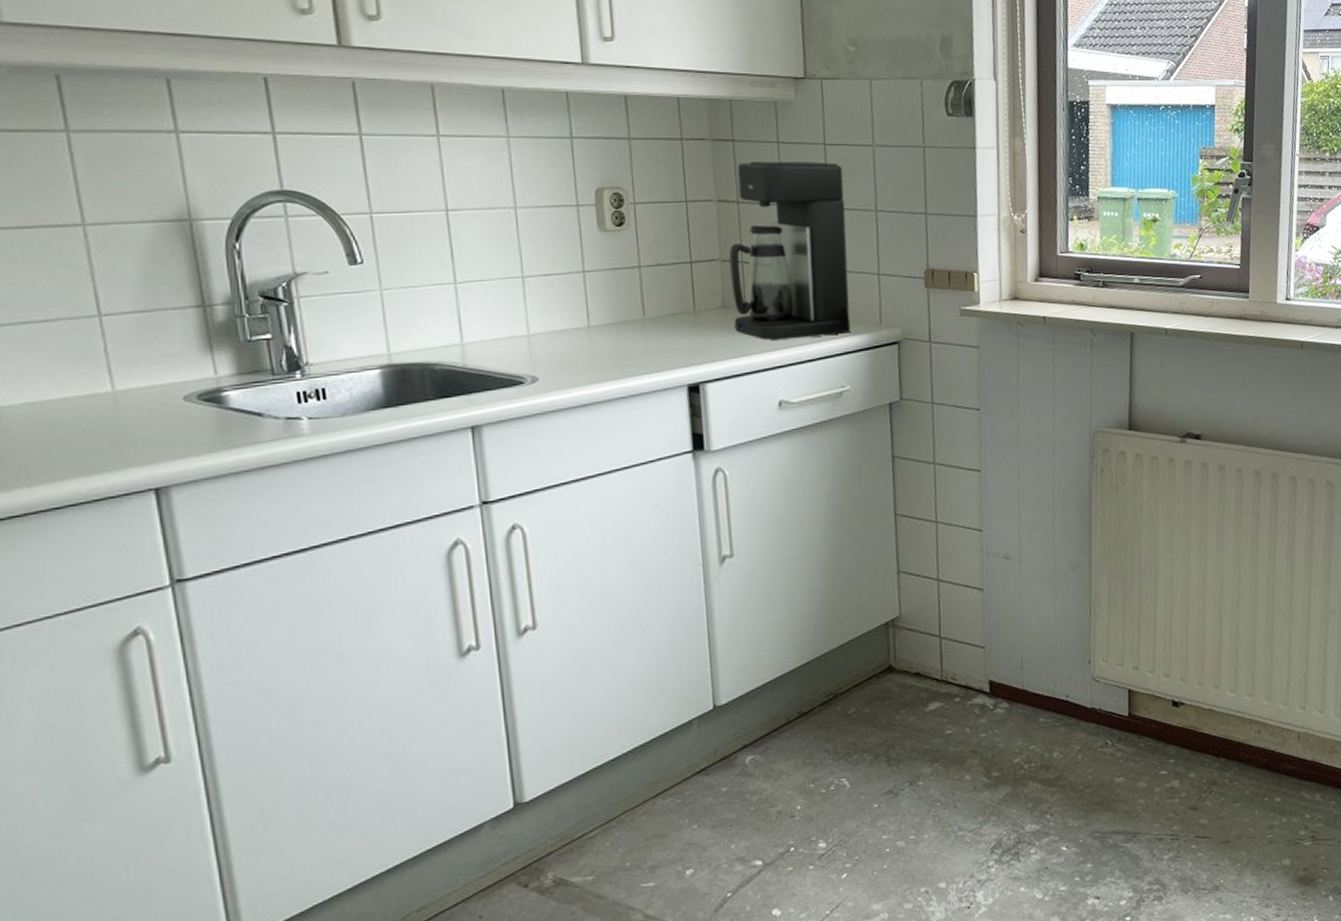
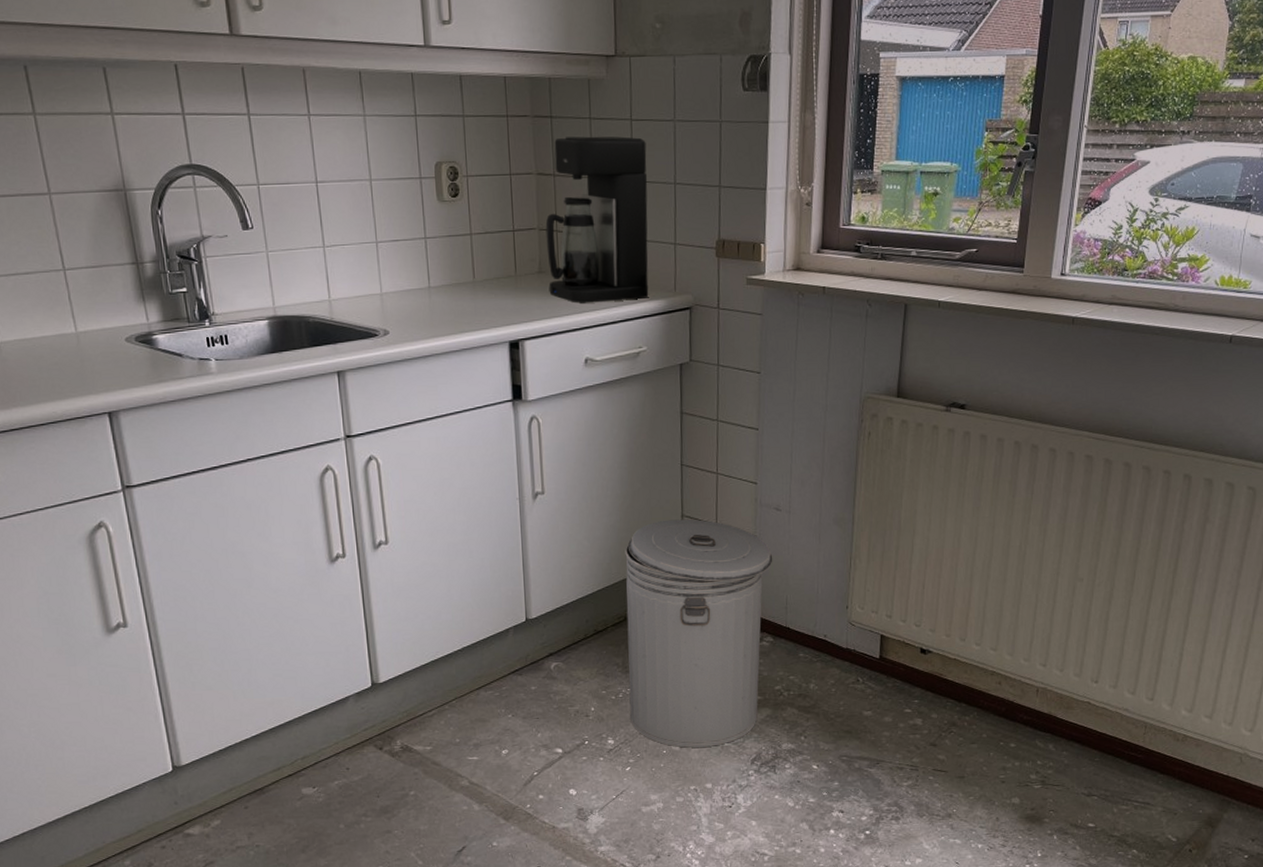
can: none [832,575,1005,843] -> present [625,519,773,748]

